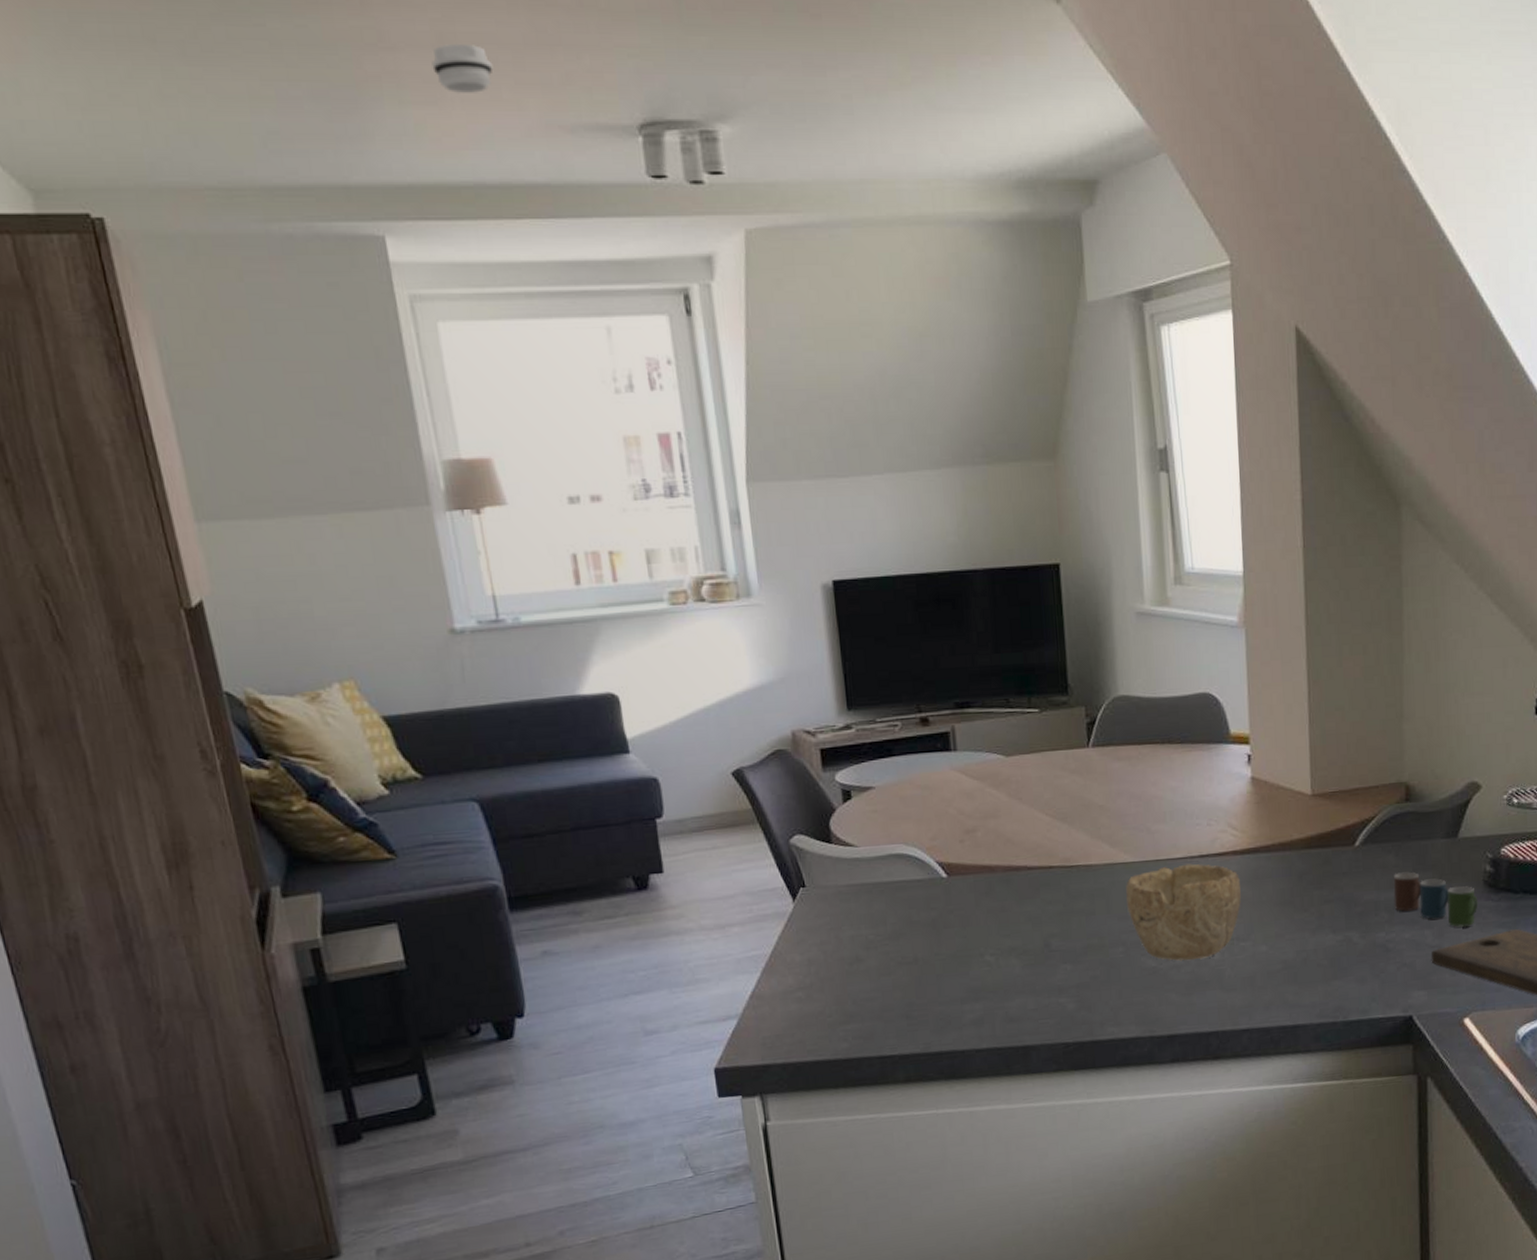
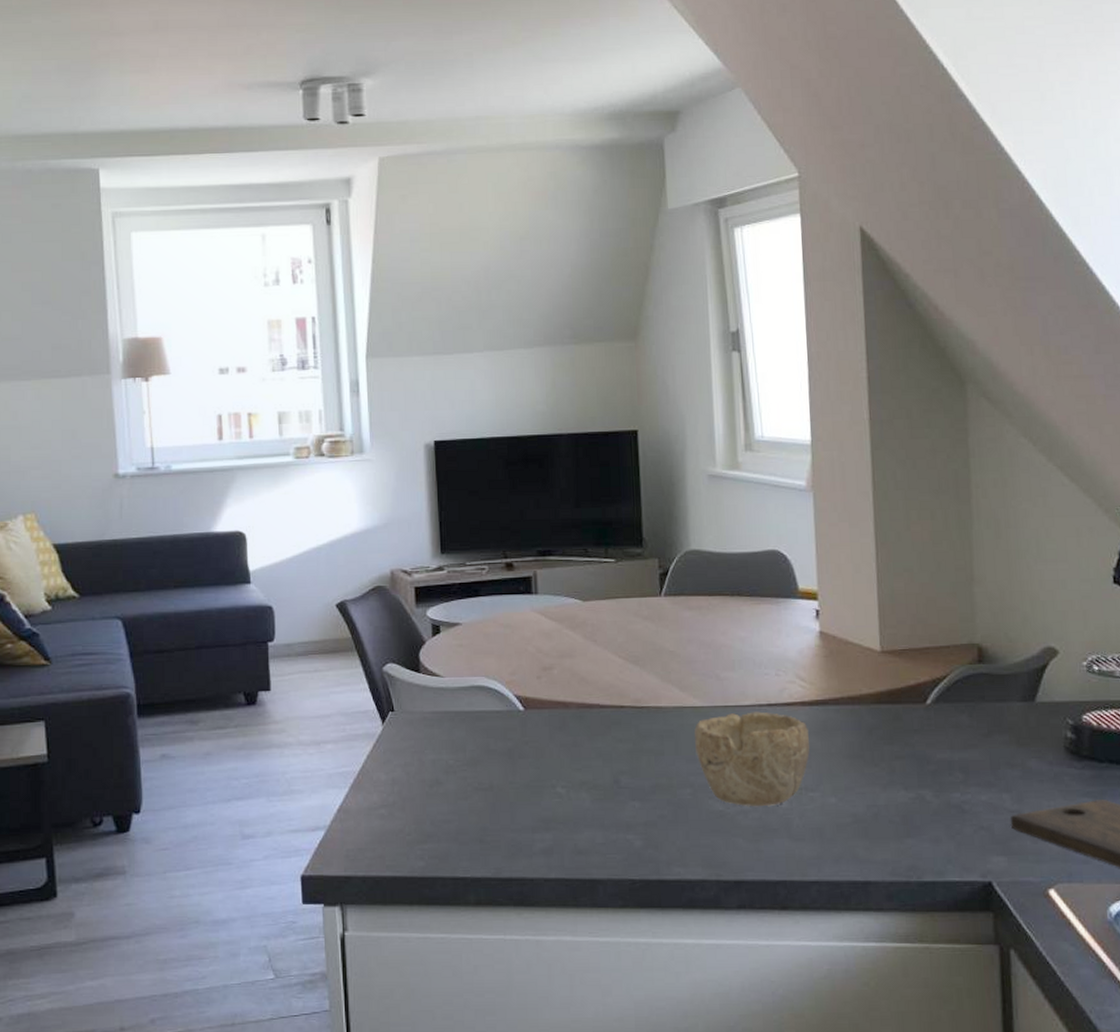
smoke detector: present [431,43,493,94] -> none [148,28,193,64]
cup: present [1393,871,1478,928] -> none [967,733,1060,794]

